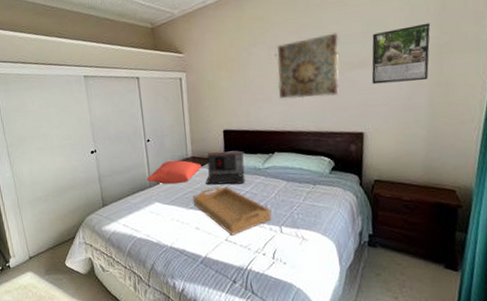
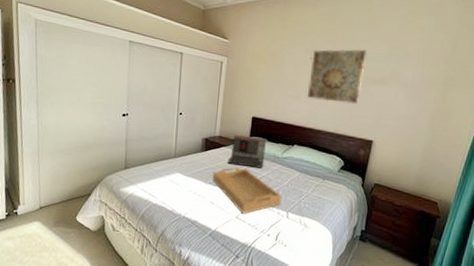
cushion: present [147,160,202,184] -> none [173,135,227,159]
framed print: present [371,22,431,85] -> none [387,57,443,106]

